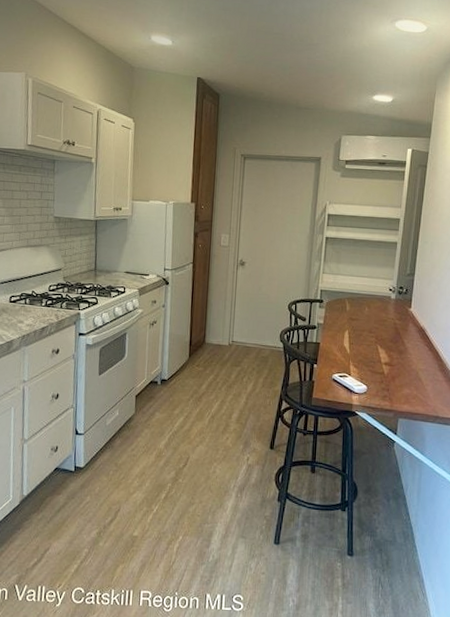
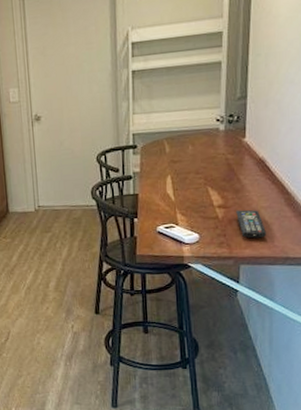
remote control: none [399,369,422,396] -> present [236,209,266,238]

